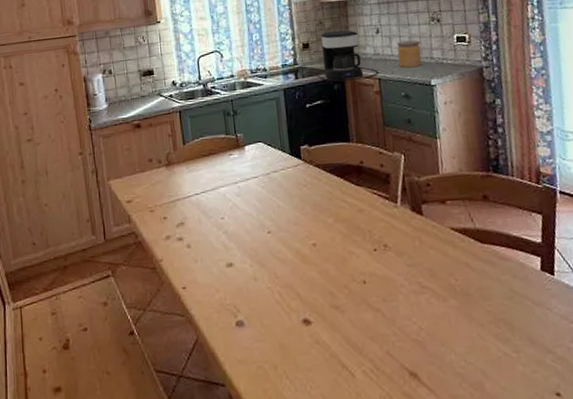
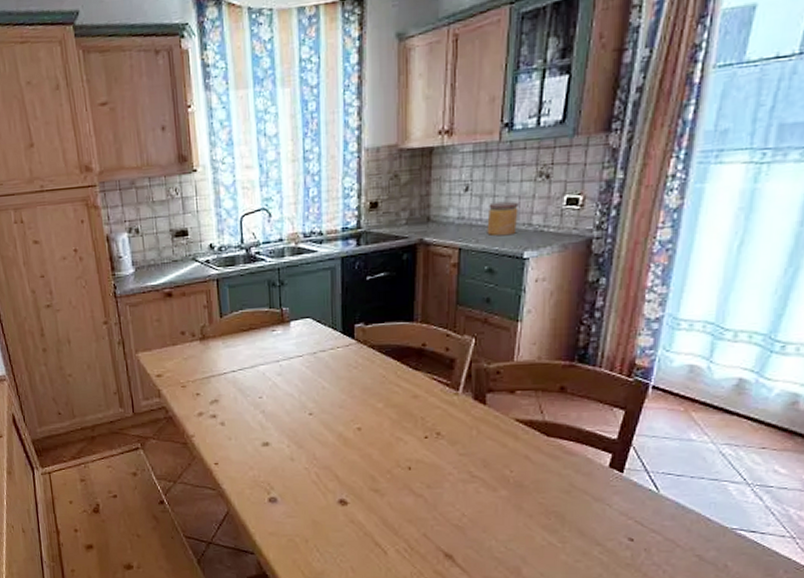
coffee maker: present [308,30,379,82] -> none [373,186,461,251]

